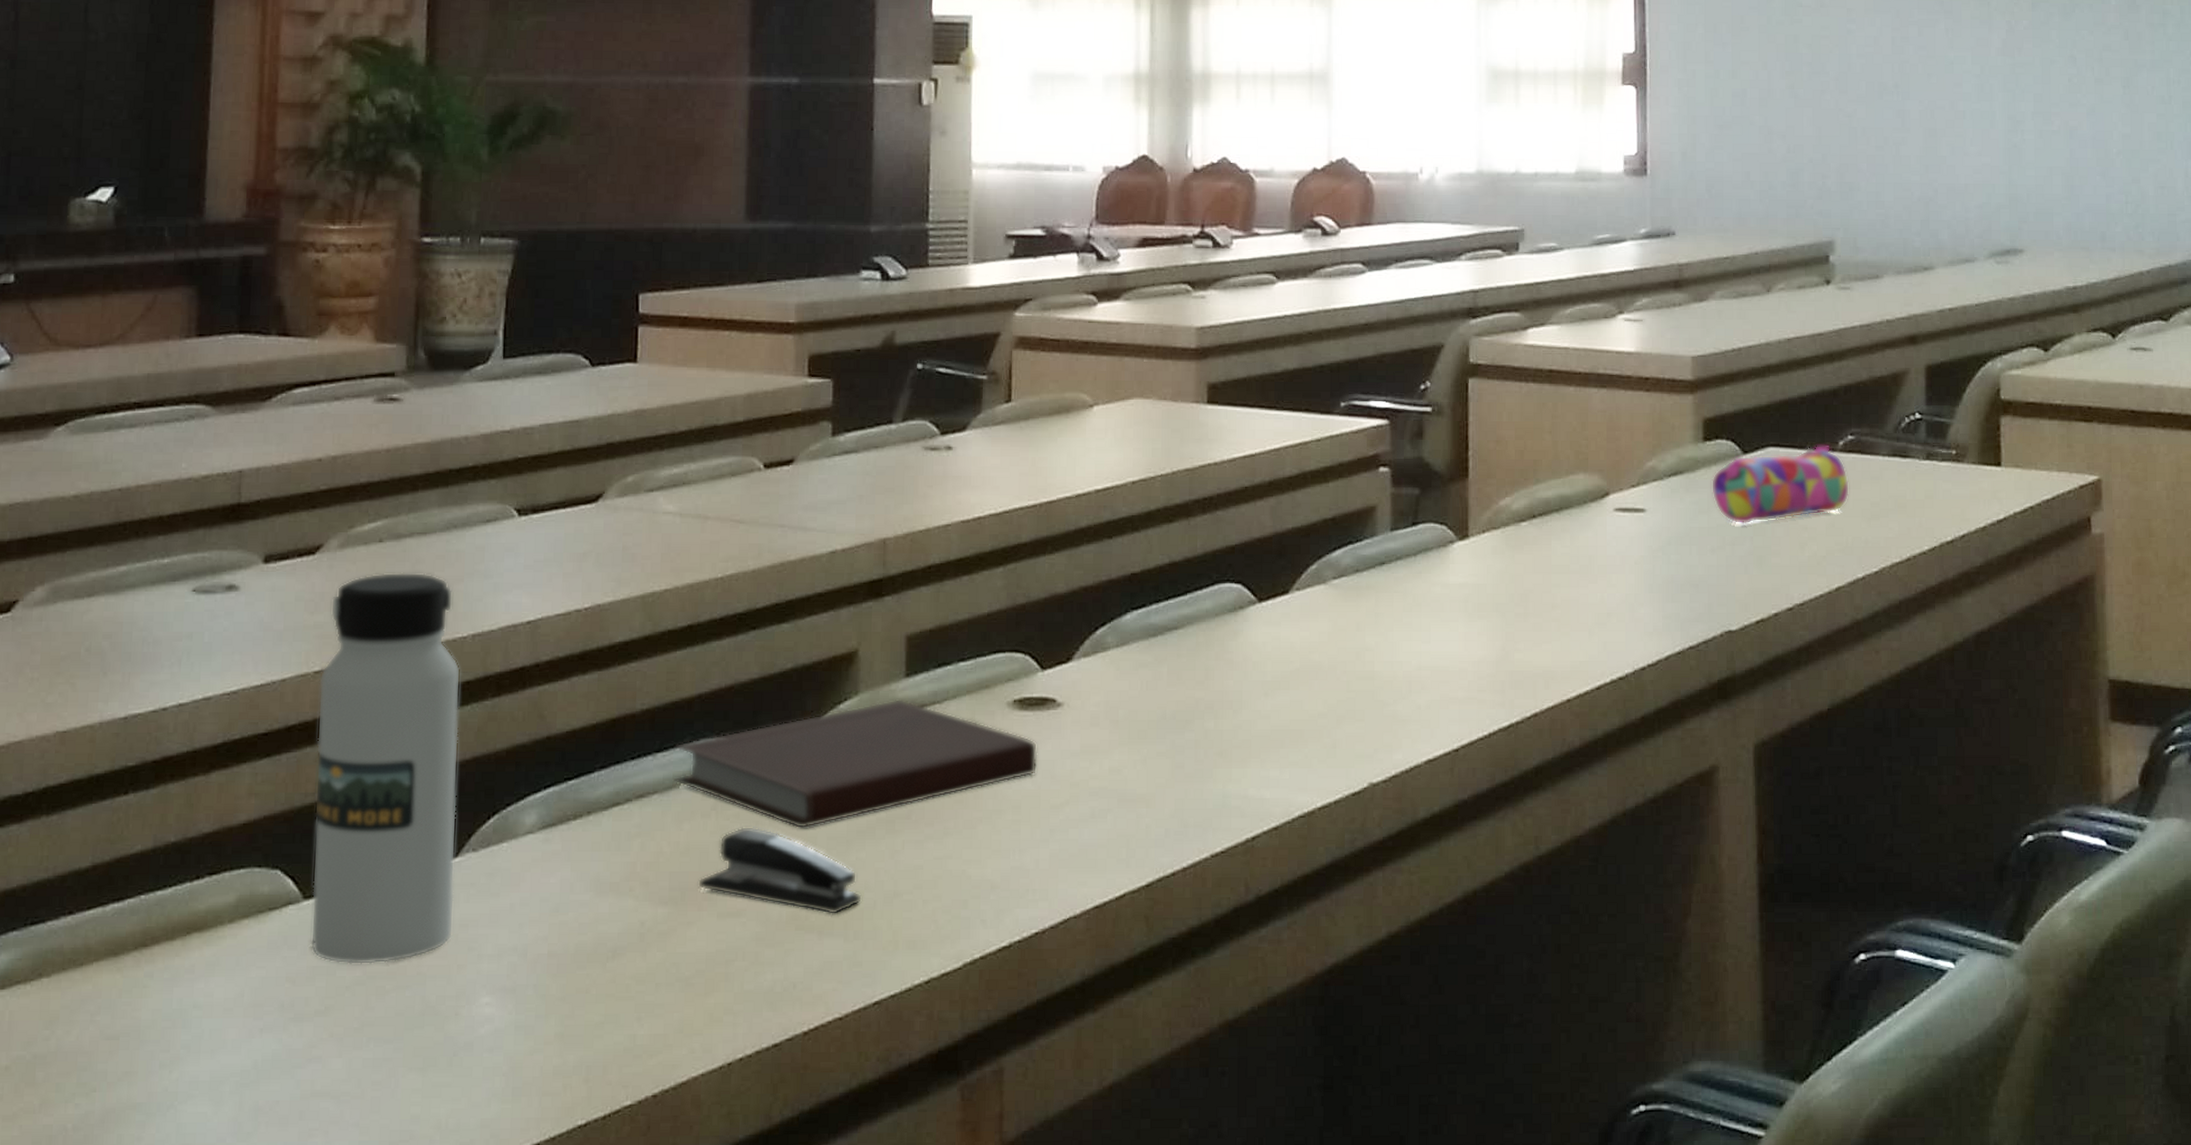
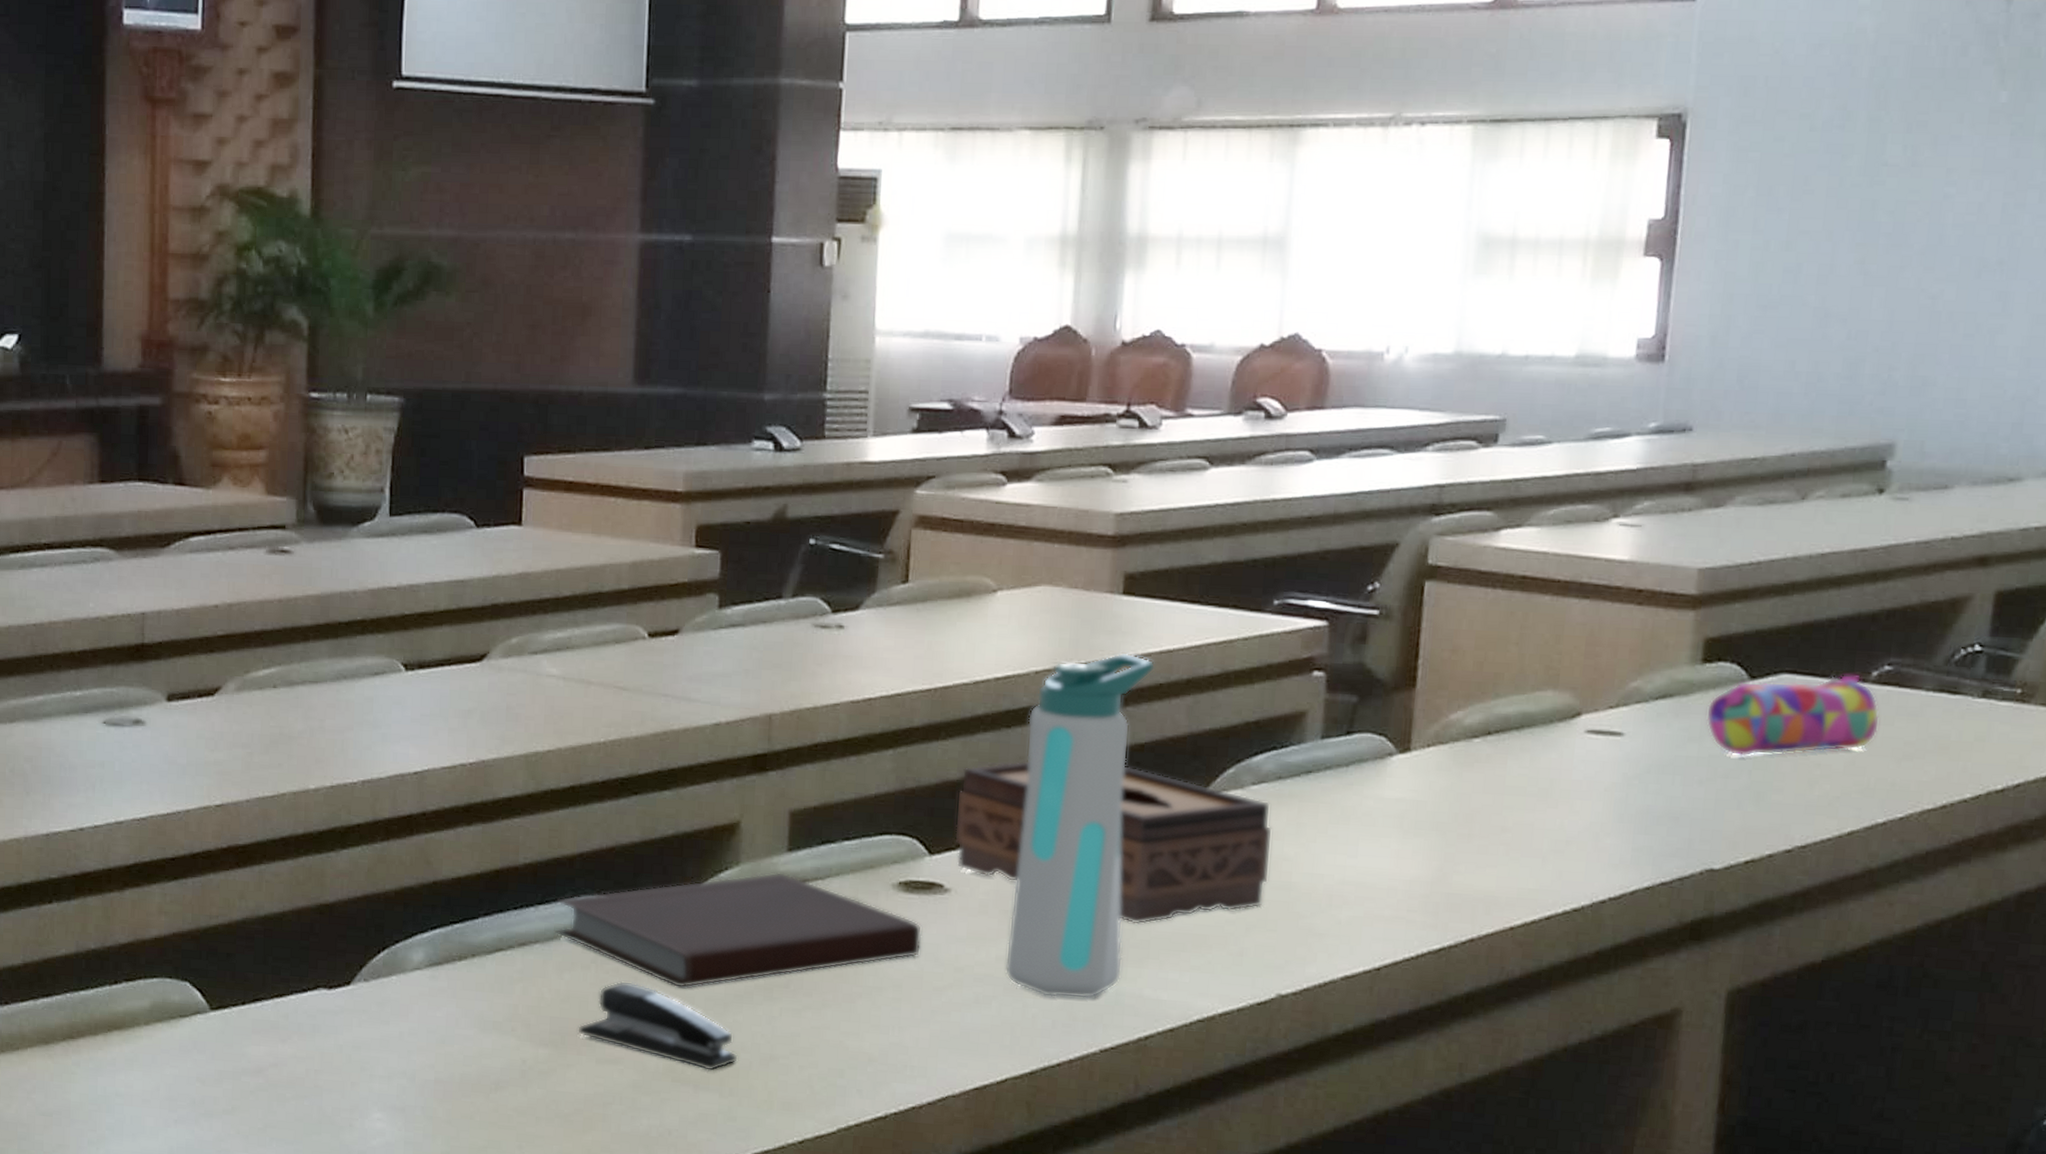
water bottle: present [310,572,461,965] -> none [217,717,352,1074]
tissue box: none [1064,567,1355,725] -> present [955,760,1273,925]
water bottle: none [1118,459,1241,805] -> present [1004,652,1156,999]

